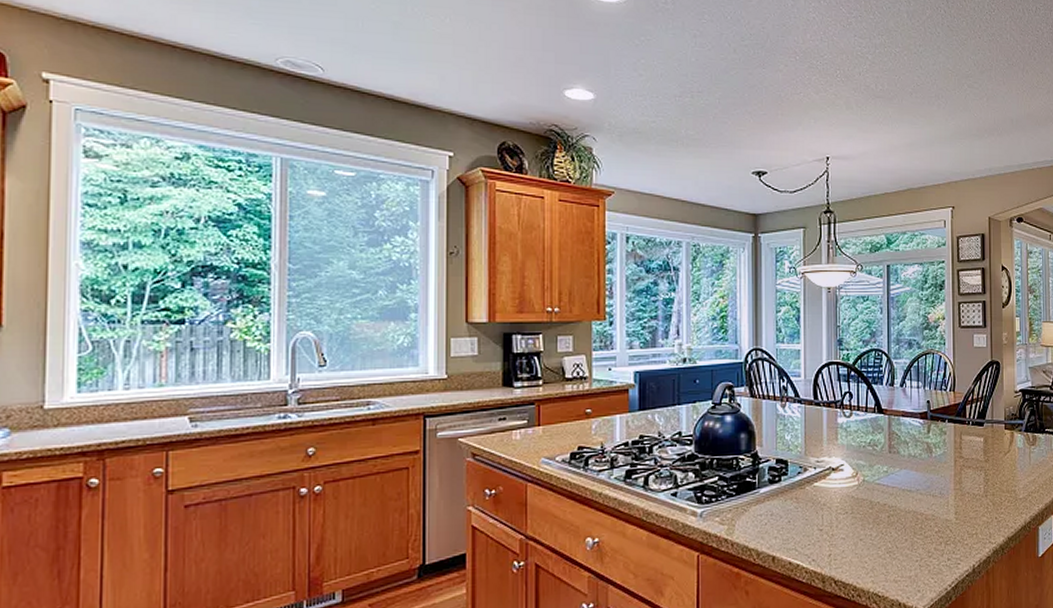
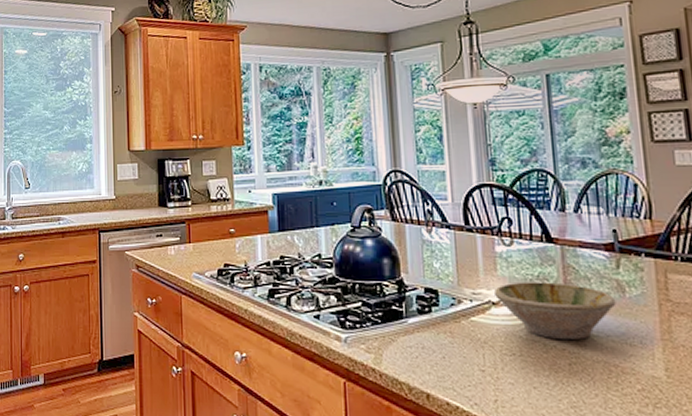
bowl: none [835,447,925,496] -> present [495,282,616,340]

